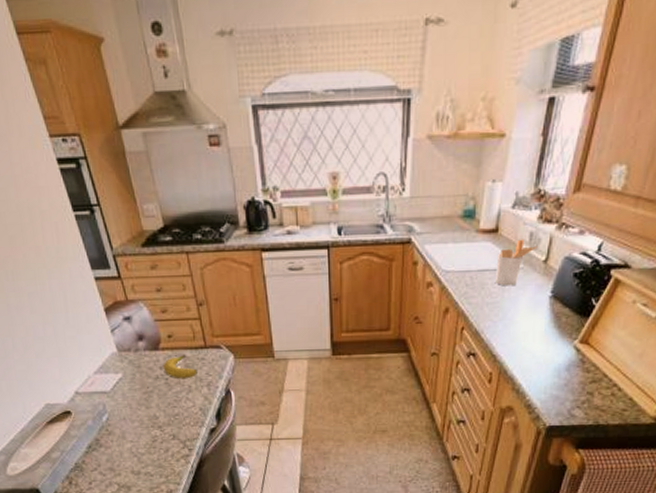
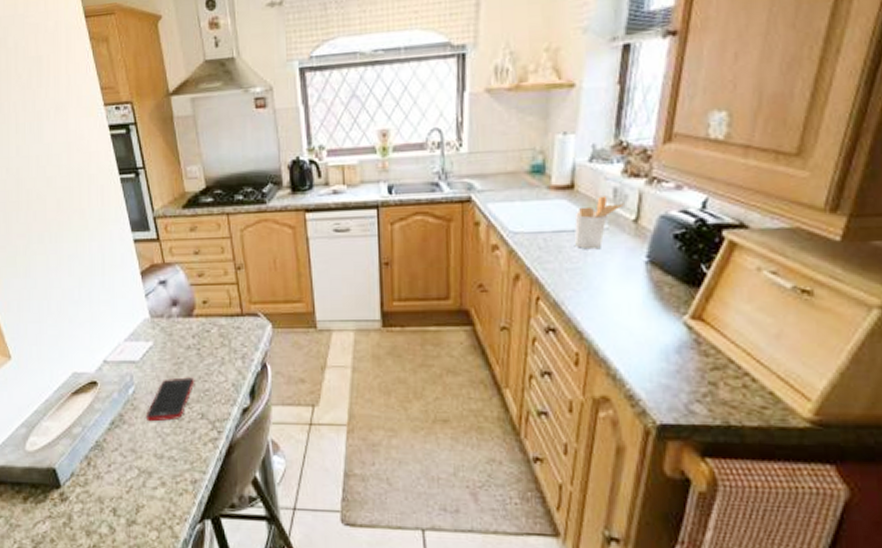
cell phone: none [121,404,165,444] -> present [146,377,195,422]
fruit: present [163,354,197,380] -> none [196,321,232,350]

